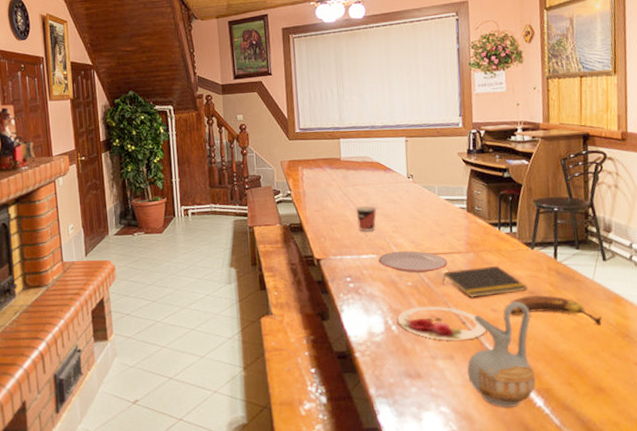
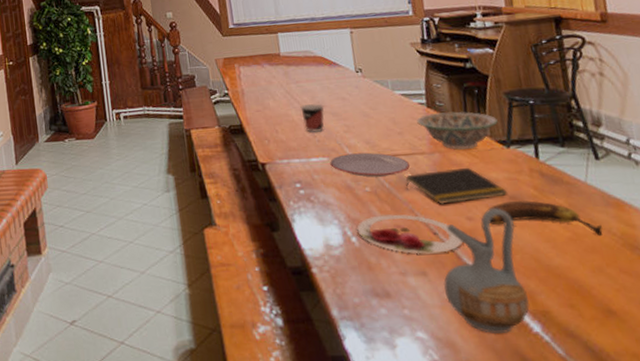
decorative bowl: none [457,216,526,250] -> present [416,111,498,150]

